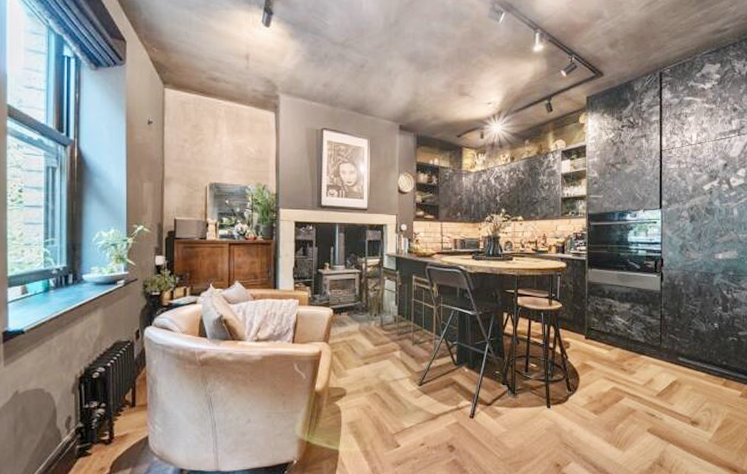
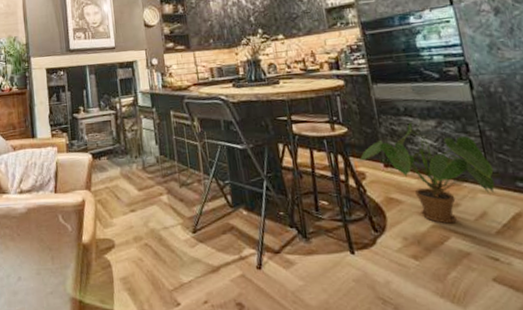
house plant: none [566,303,665,387] -> present [358,122,495,224]

